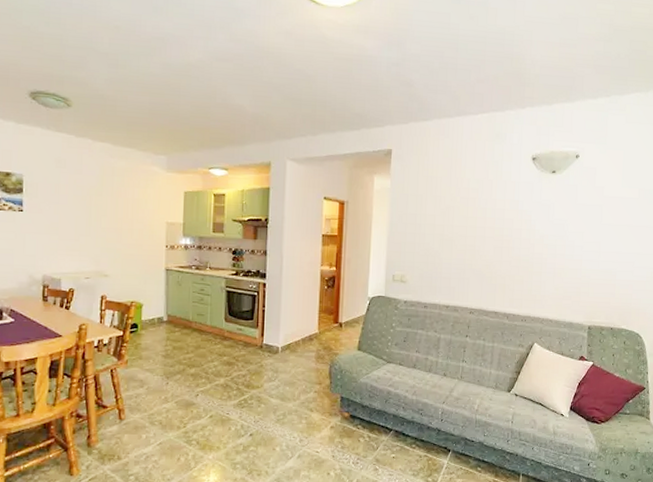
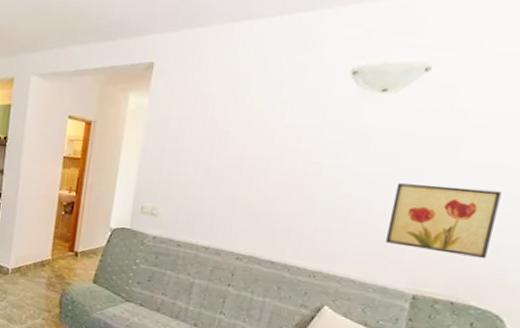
wall art: none [567,241,629,293] -> present [384,183,501,259]

